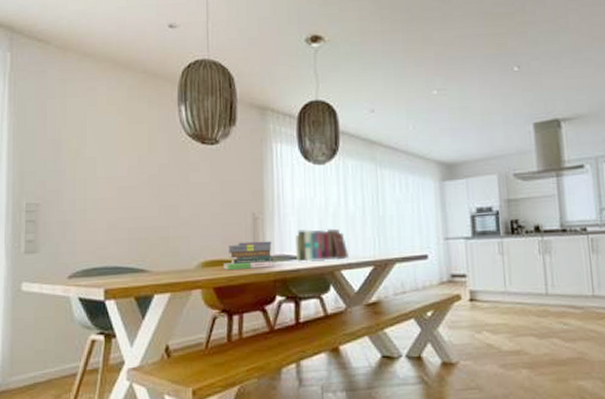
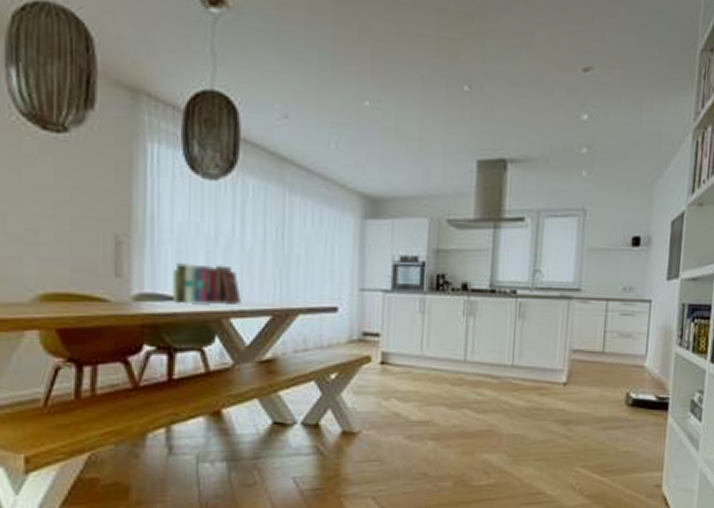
books: present [222,241,274,270] -> none [70,272,142,309]

